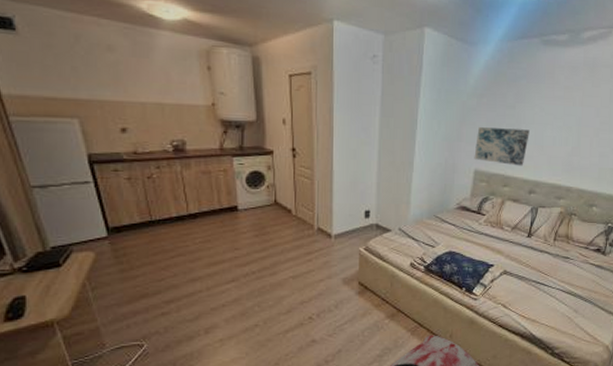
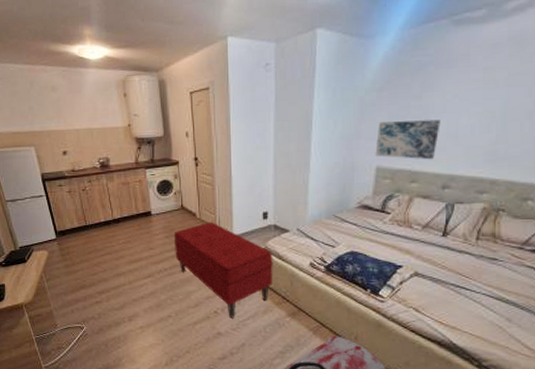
bench: none [264,219,374,324] -> present [173,221,273,318]

